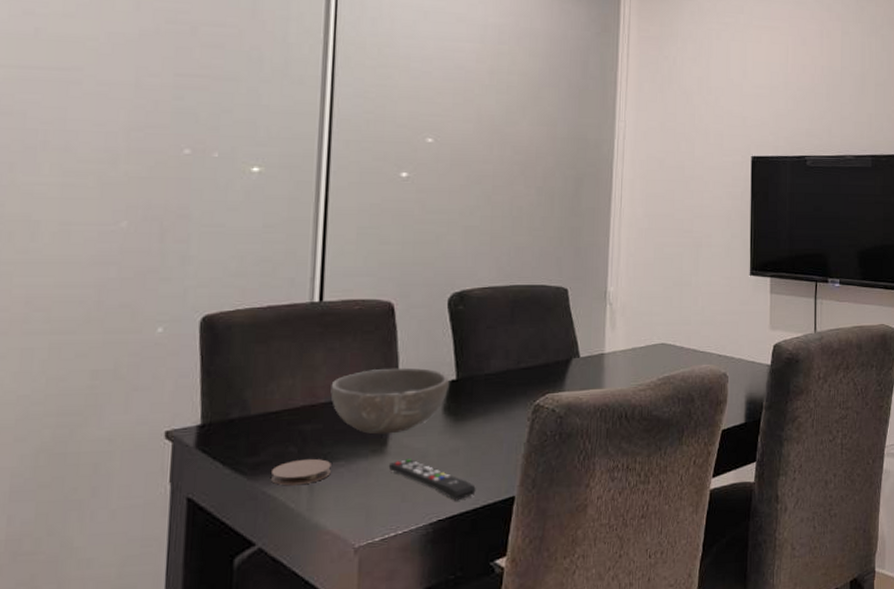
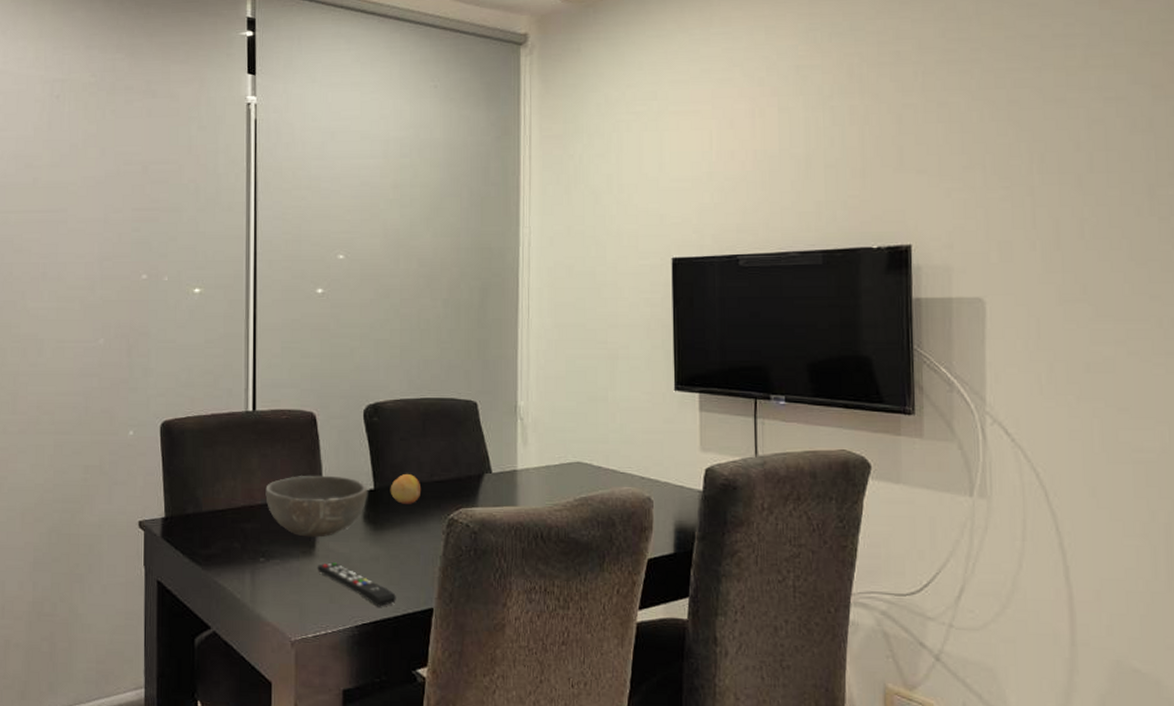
coaster: present [271,458,331,486] -> none [221,554,269,578]
fruit: none [473,362,508,393] -> present [390,474,422,504]

